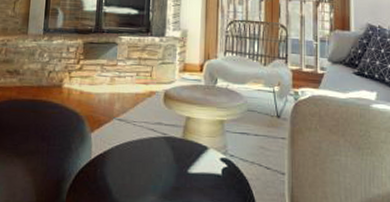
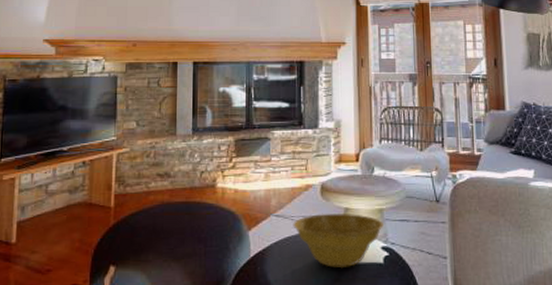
planter bowl: none [134,120,224,176] -> present [293,213,383,268]

